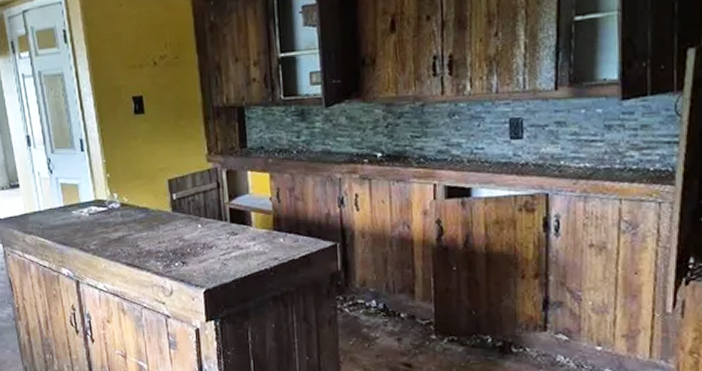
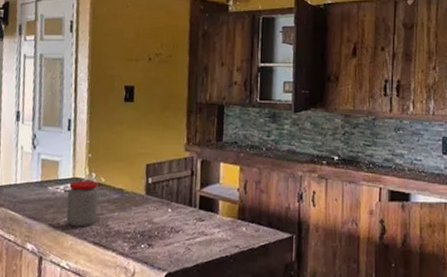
jar: none [92,201,126,249] -> present [66,180,99,227]

